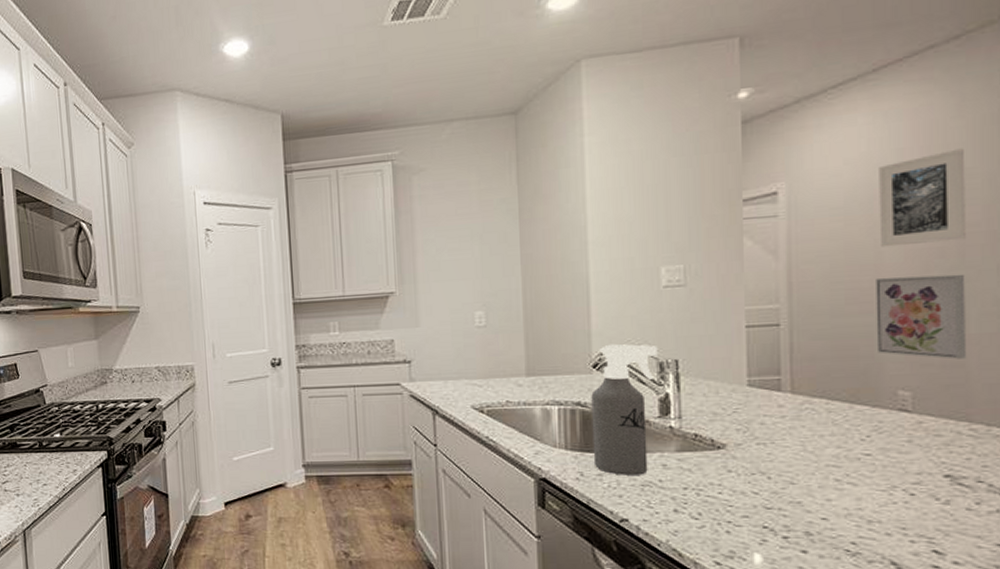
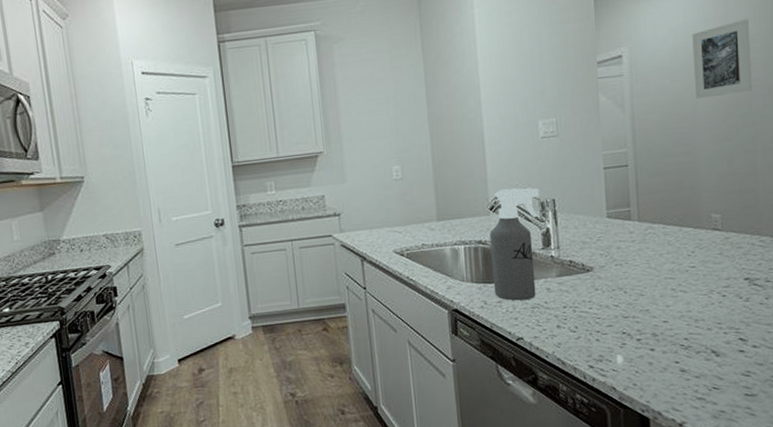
wall art: present [876,274,967,359] -> none [693,118,756,187]

